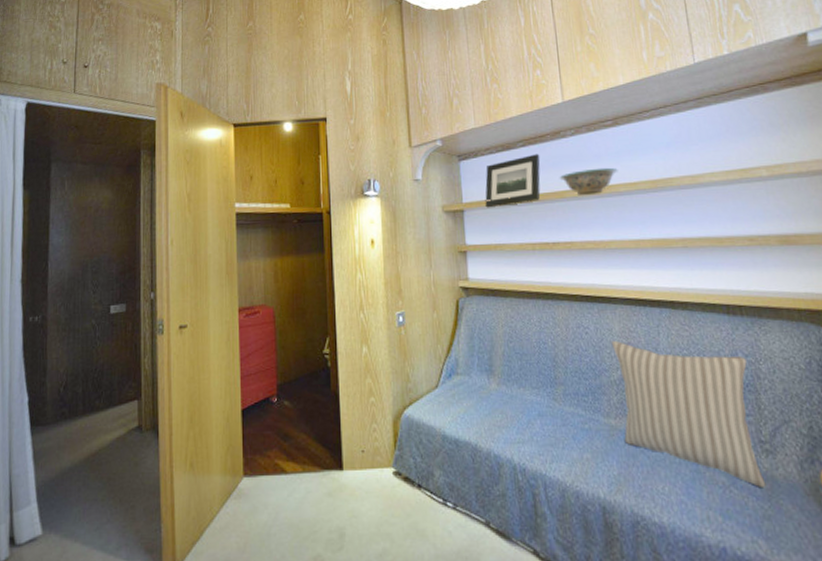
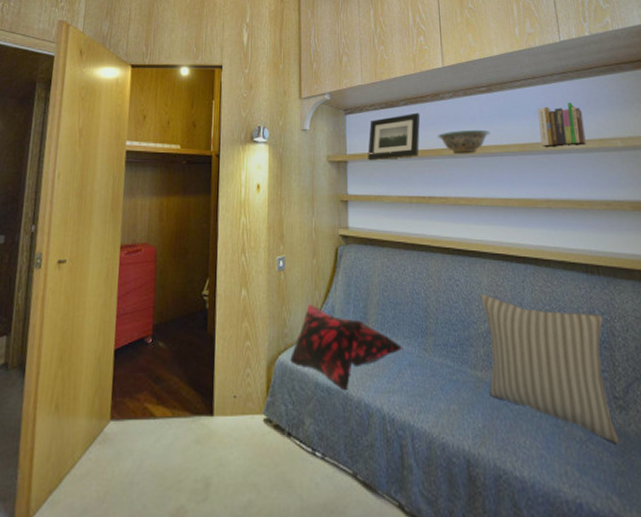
cushion: none [416,358,532,443] -> present [290,304,403,391]
books: none [669,131,726,183] -> present [537,103,586,148]

